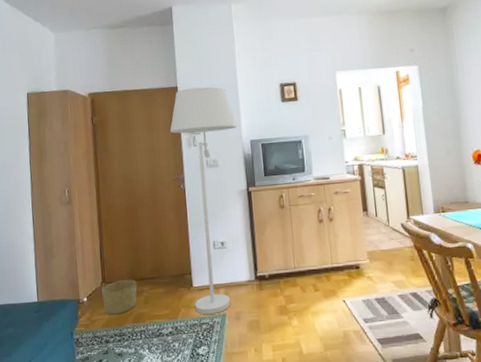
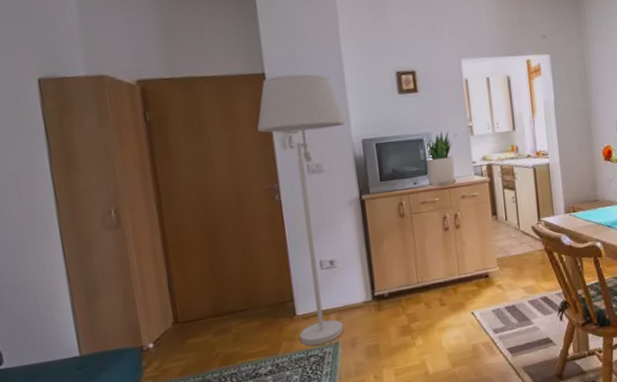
basket: present [101,279,137,315] -> none [172,314,224,360]
planter: none [303,134,330,183] -> present [425,131,455,187]

